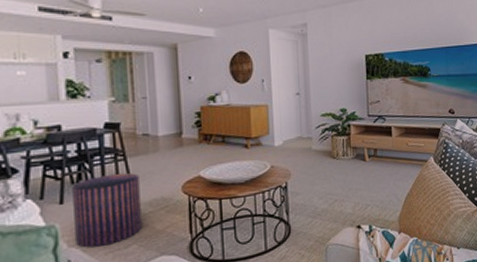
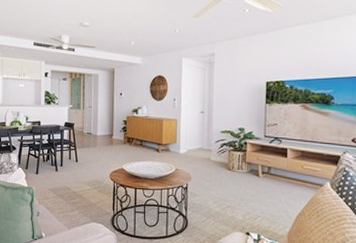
pouf: present [72,173,142,248] -> none [43,159,83,207]

